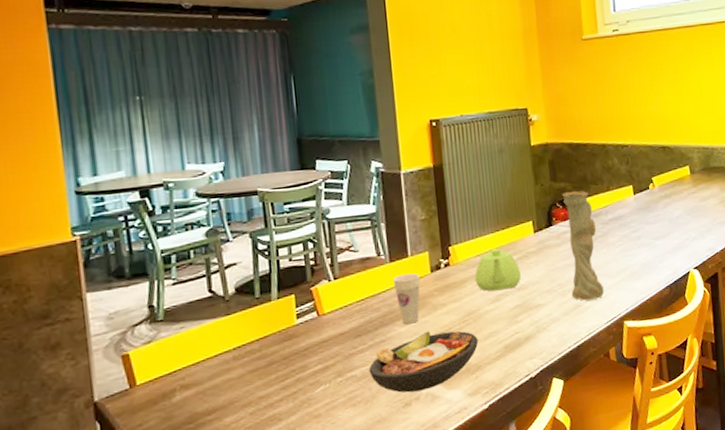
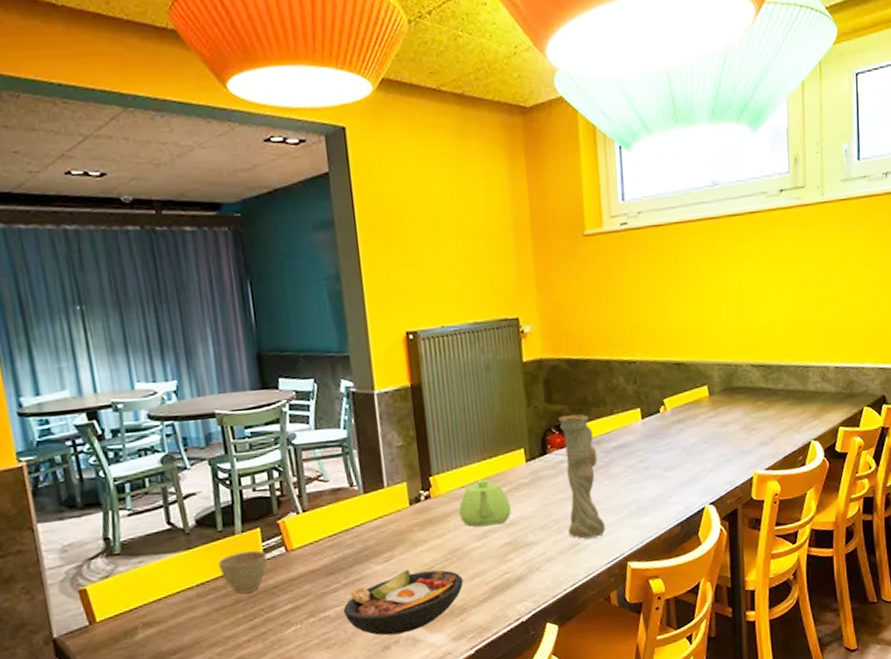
cup: none [255,315,300,356] -> present [218,550,268,594]
cup: present [393,273,420,325] -> none [368,506,398,562]

